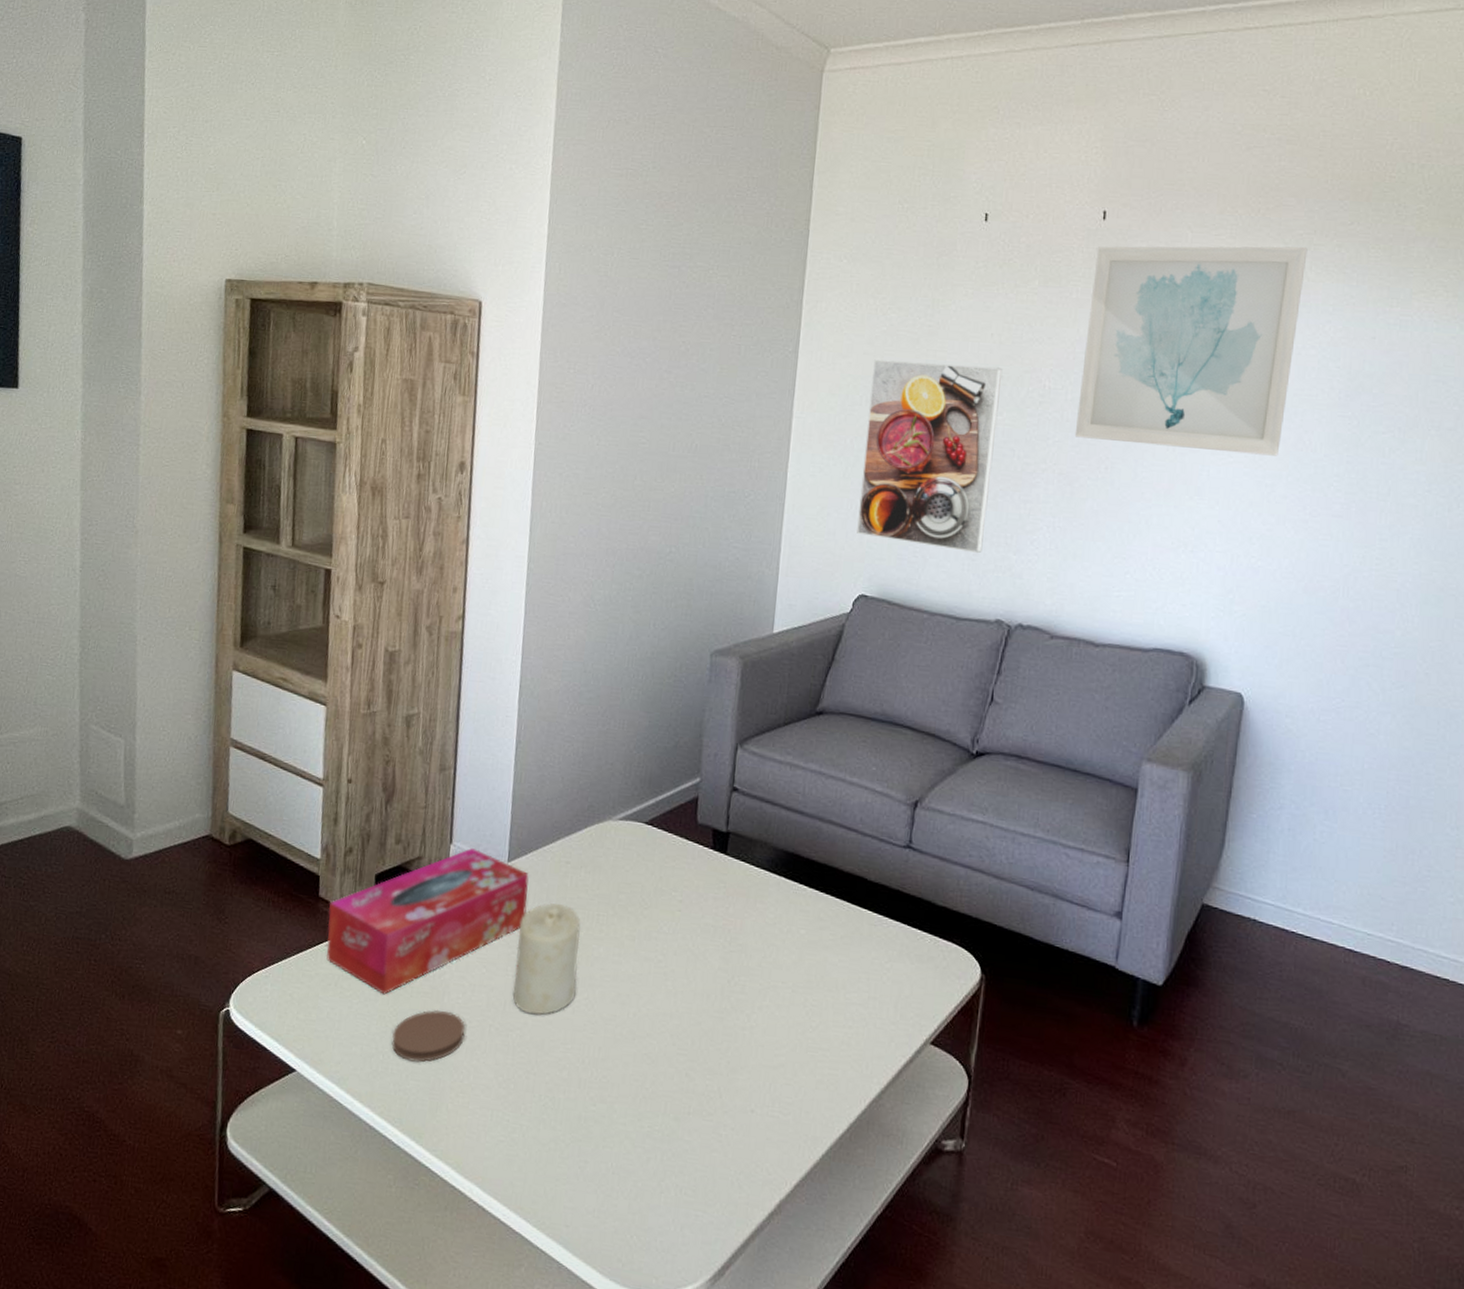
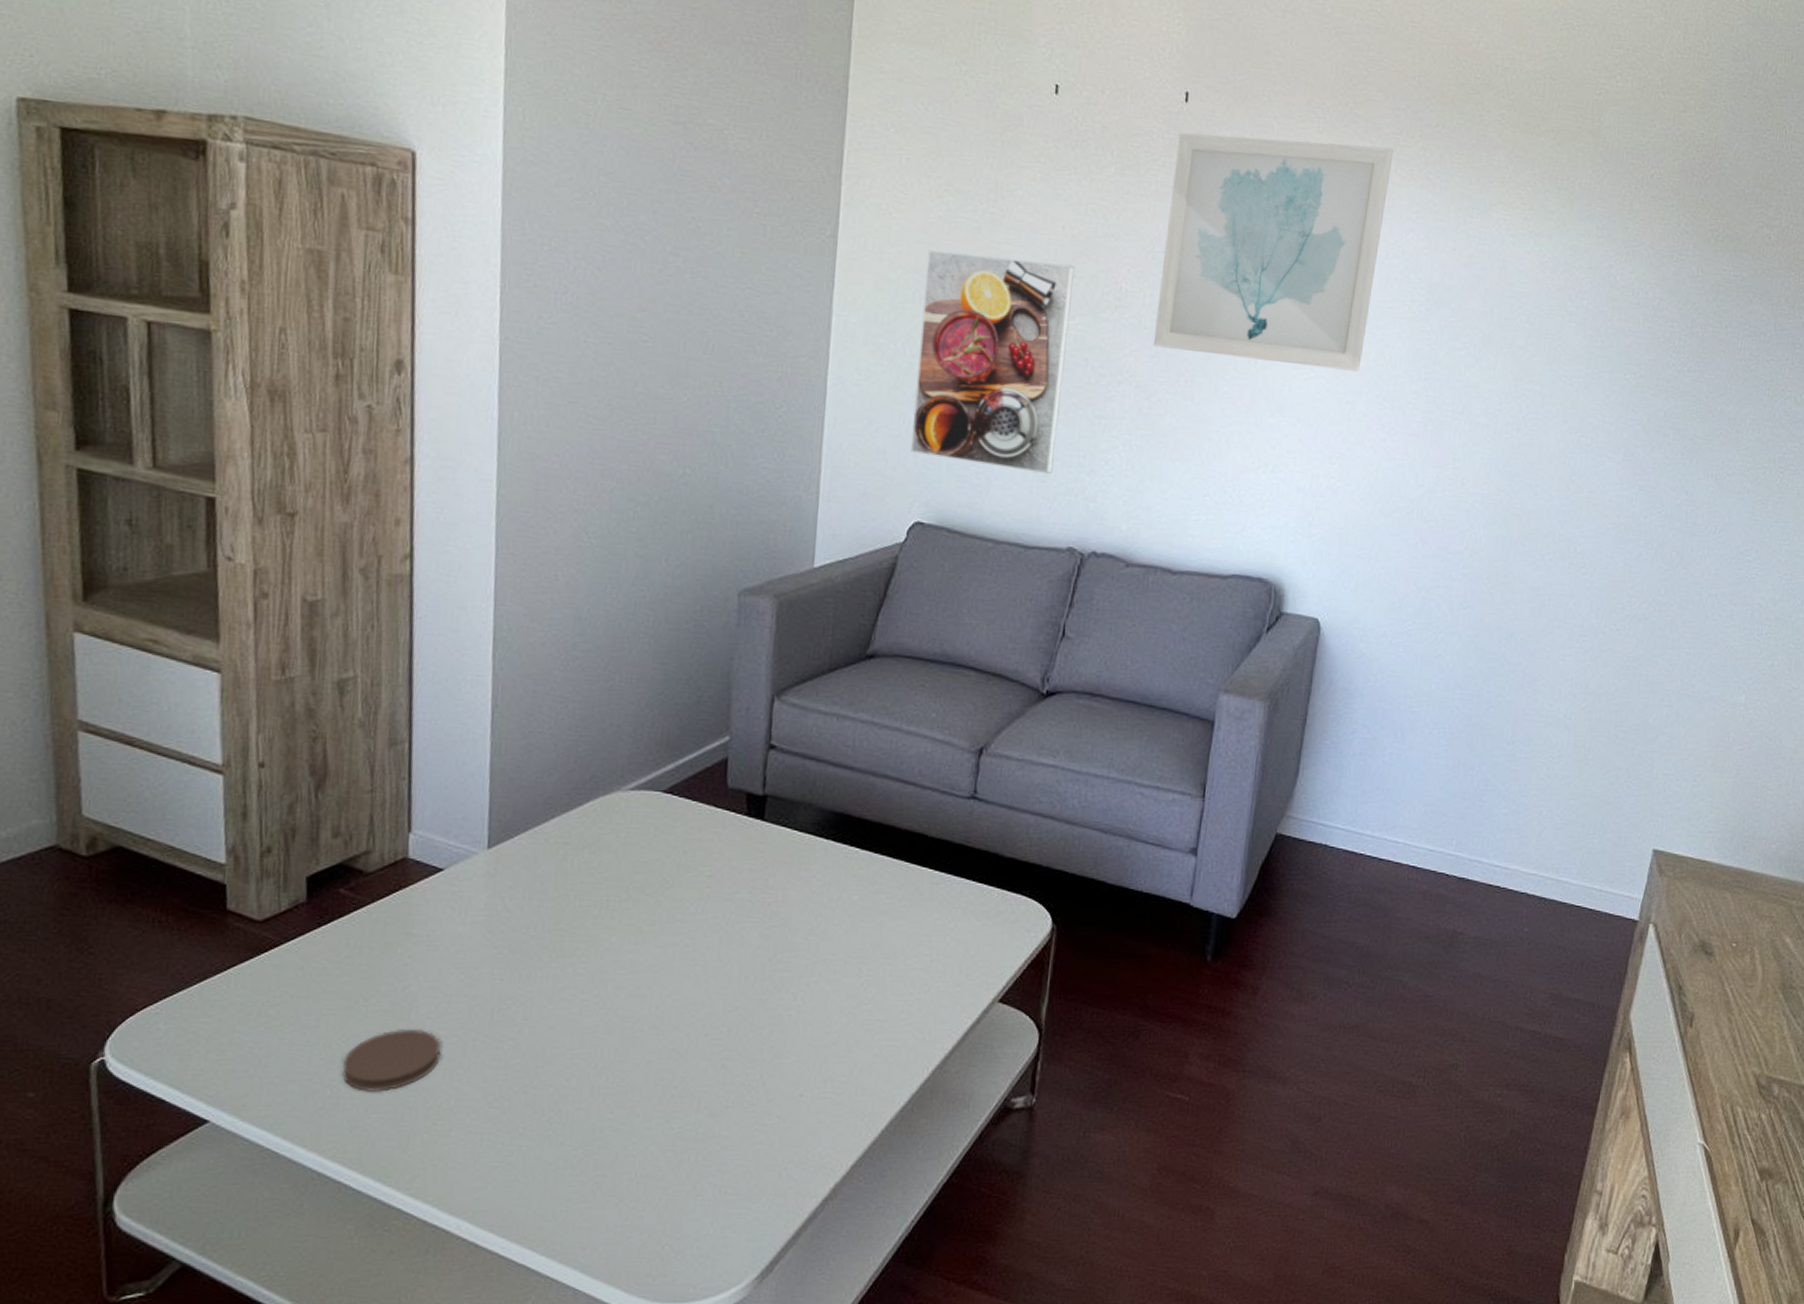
tissue box: present [326,848,529,995] -> none [241,836,517,1019]
candle: present [512,903,581,1016] -> none [501,892,586,1021]

